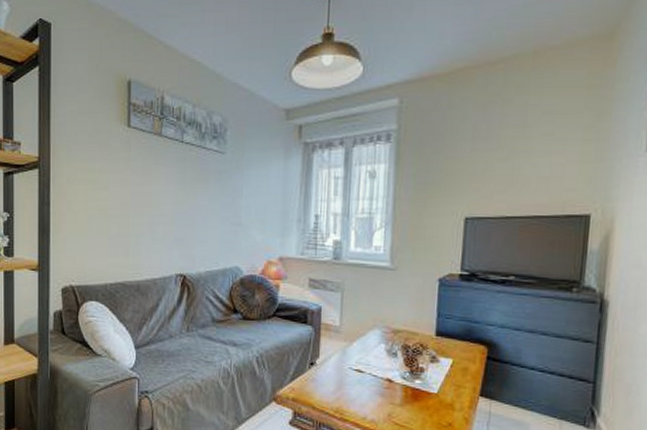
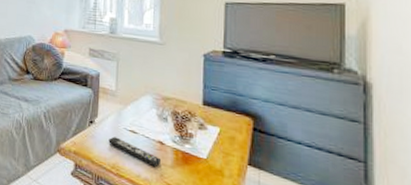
remote control: none [331,378,390,406] -> present [108,136,162,167]

